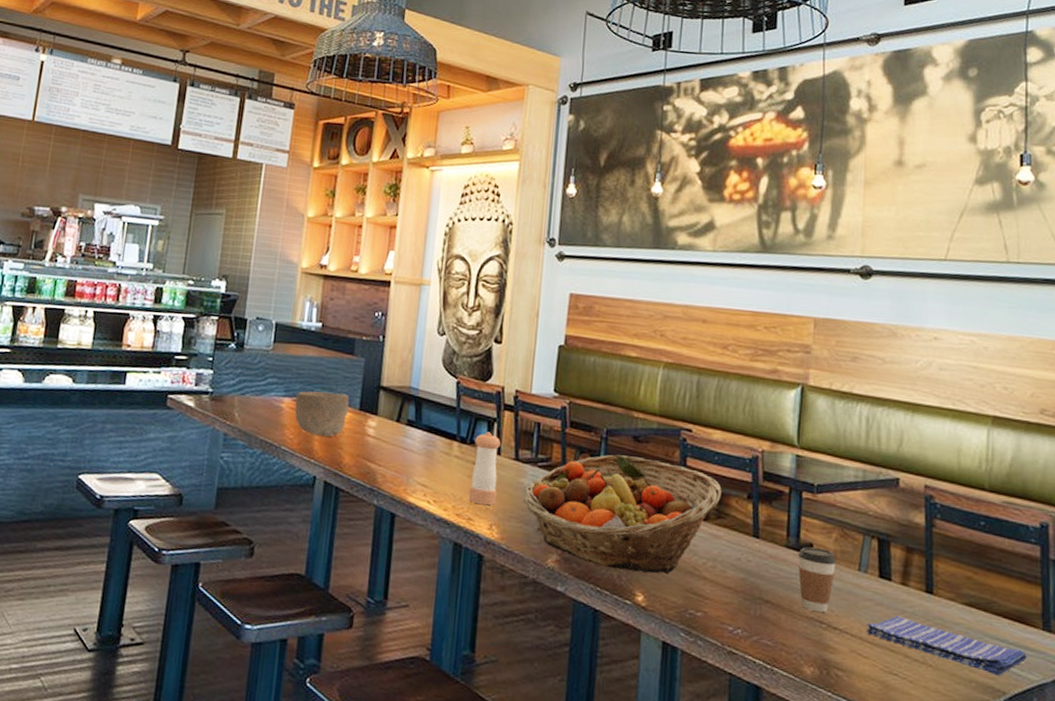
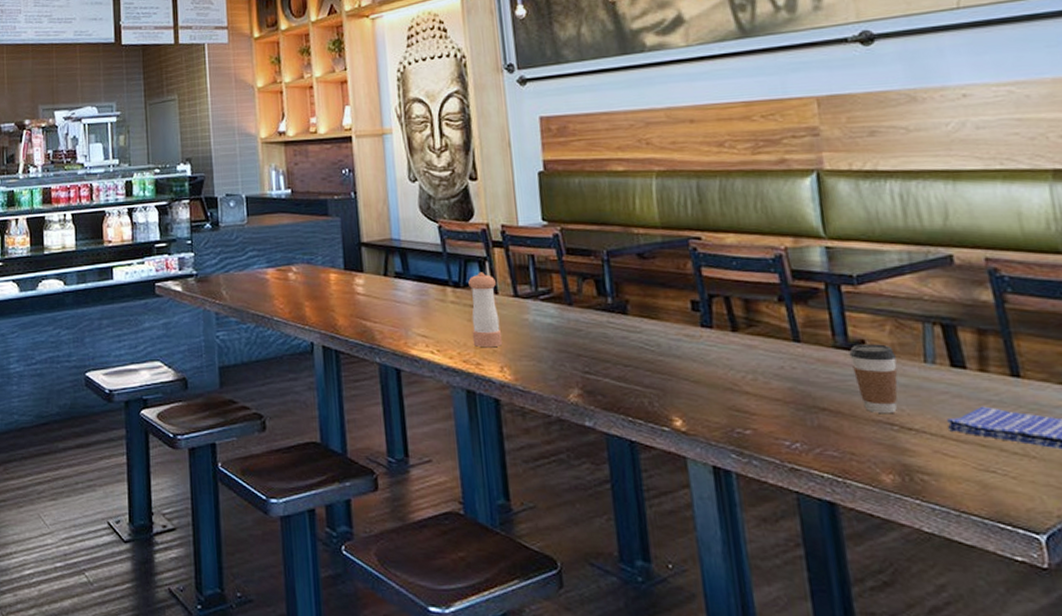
bowl: present [294,391,350,437] -> none [279,256,333,302]
fruit basket: present [523,454,722,574] -> none [530,275,748,396]

